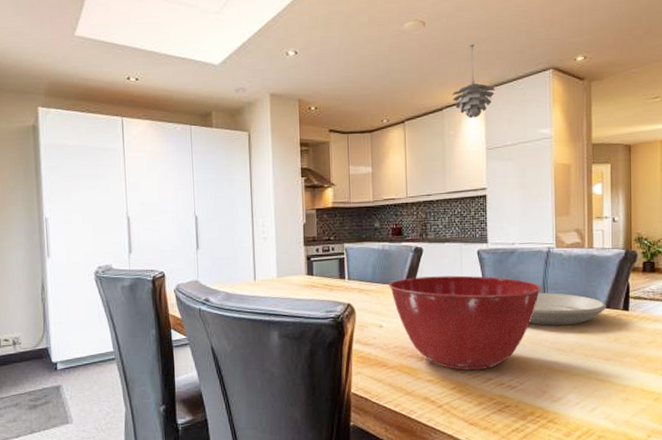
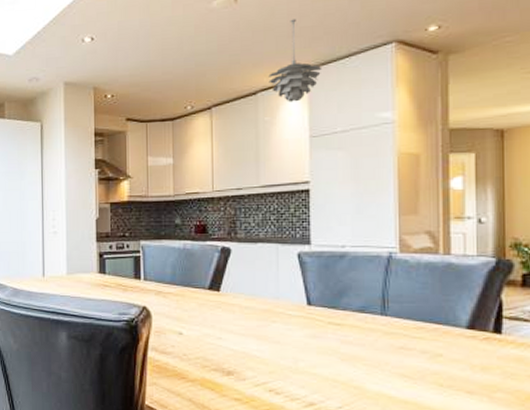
mixing bowl: present [389,275,542,370] -> none [190,281,381,392]
plate: present [529,292,606,326] -> none [364,305,469,348]

